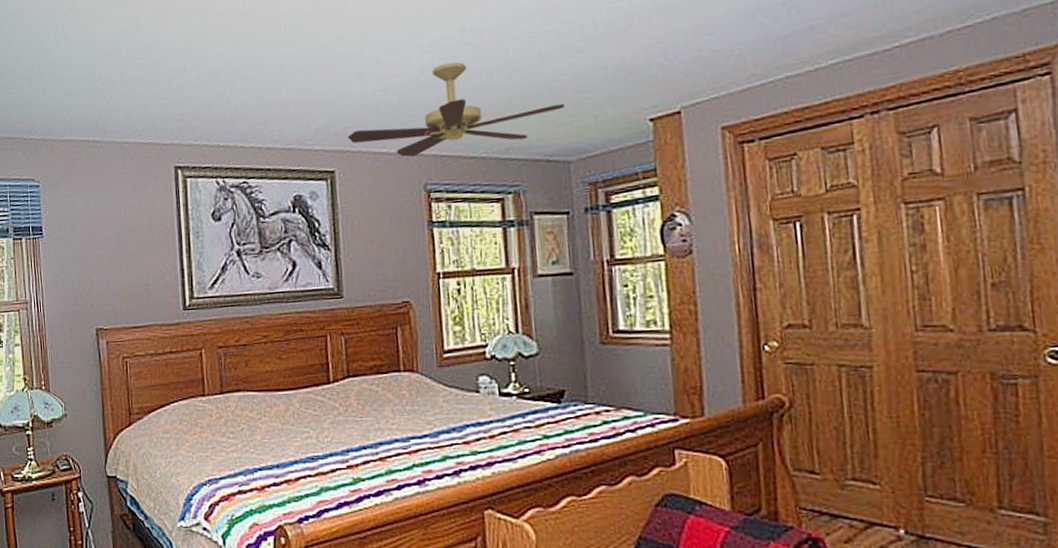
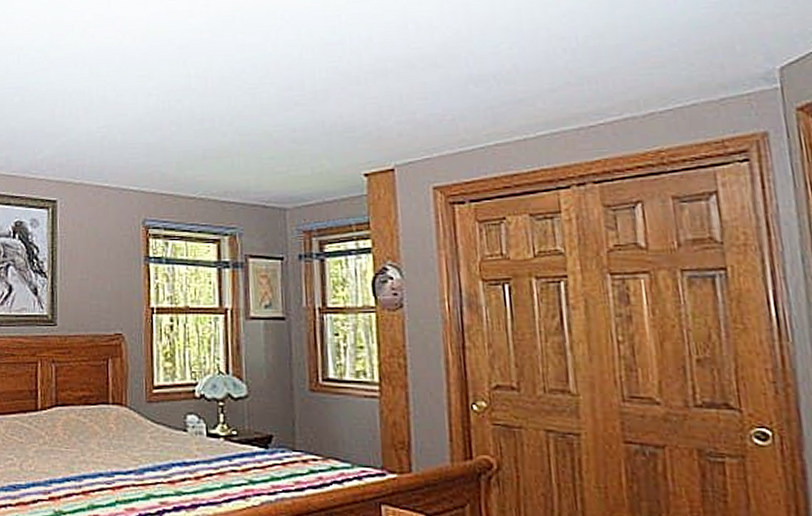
ceiling fan: present [347,62,565,158] -> none [71,106,283,193]

